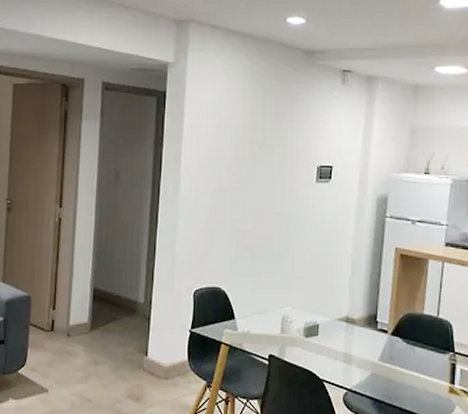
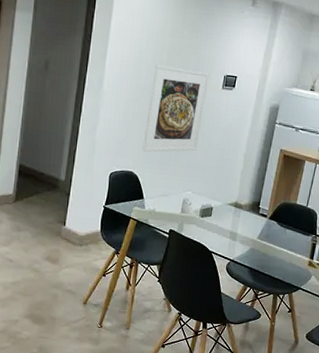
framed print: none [229,162,300,263] -> present [142,65,209,152]

